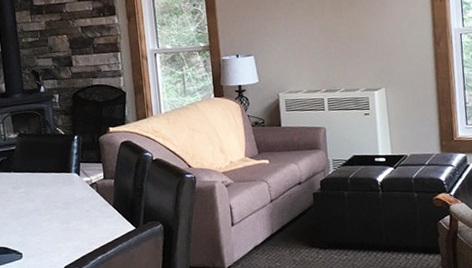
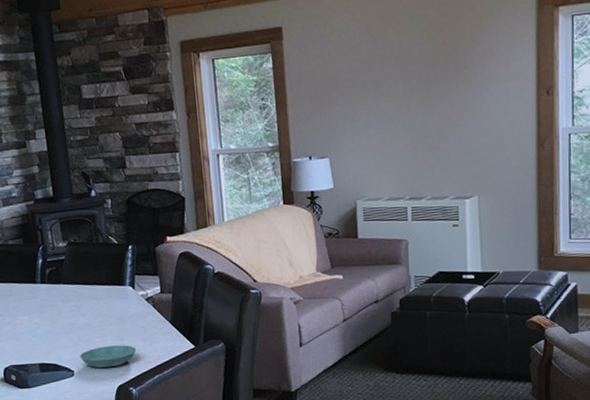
saucer: none [28,228,82,250] -> present [79,345,137,368]

